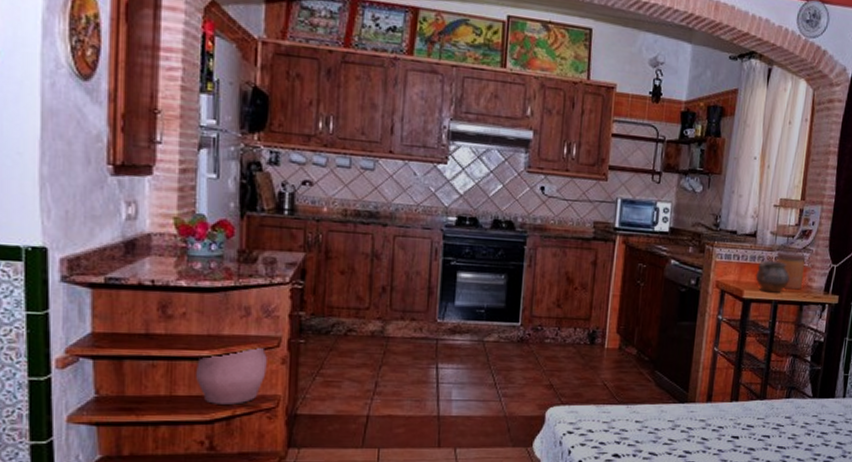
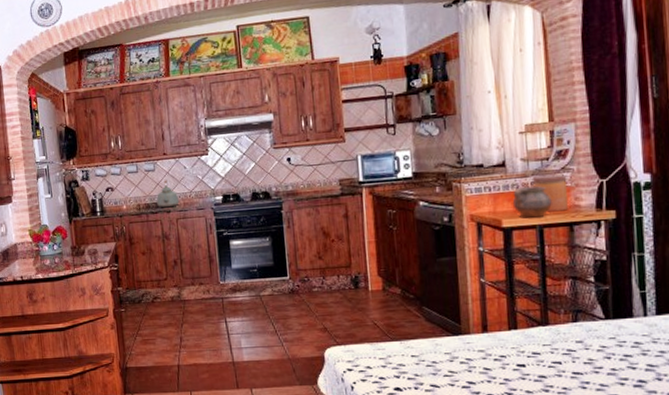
decorative pot: present [196,347,267,405] -> none [56,317,102,363]
kettle: none [371,185,401,221] -> present [156,180,180,208]

